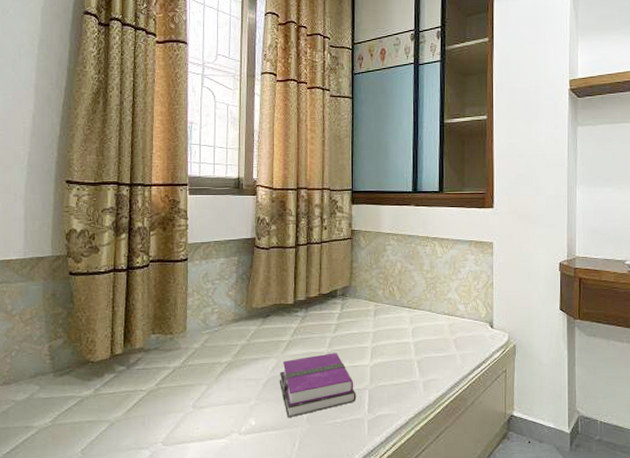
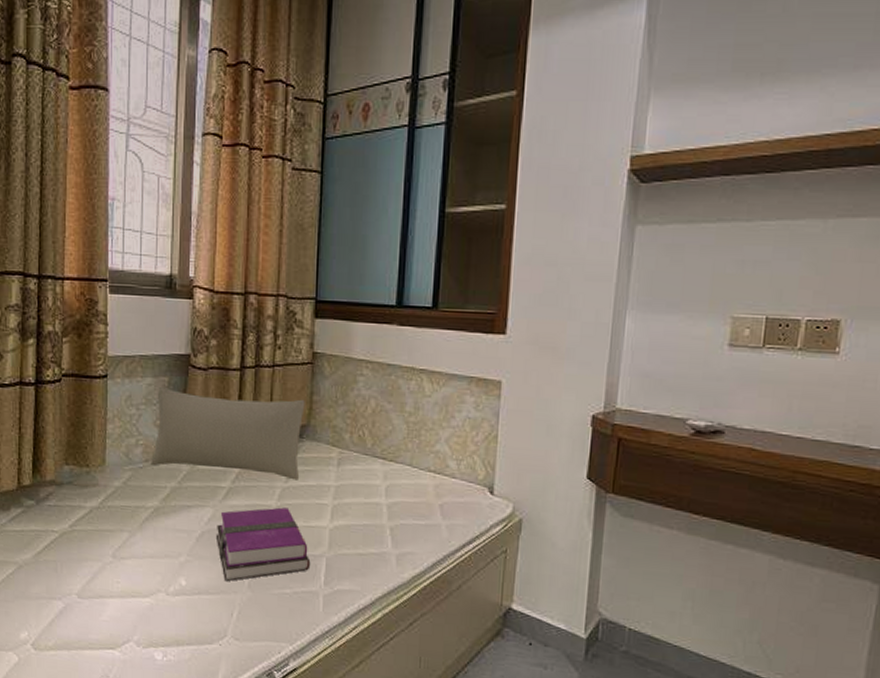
pillow: none [224,265,347,330] -> present [151,387,305,481]

